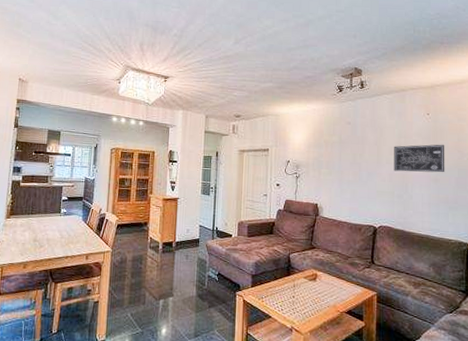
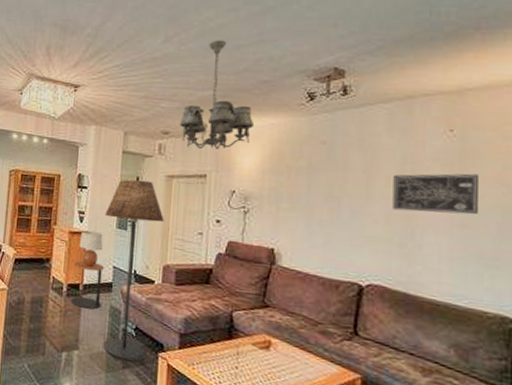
side table: none [166,223,192,262] -> present [71,261,104,310]
lamp: none [171,198,191,227] -> present [79,231,103,267]
floor lamp: none [192,154,238,302] -> present [103,179,164,362]
chandelier: none [248,43,302,129] -> present [180,40,255,150]

